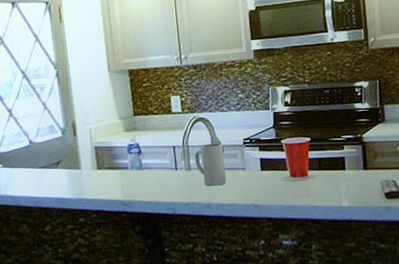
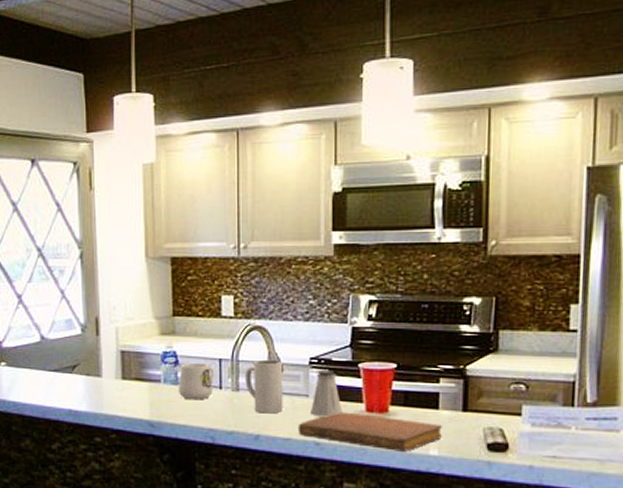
mug: none [142,150,171,181] -> present [178,362,214,400]
notebook: none [239,178,350,206] -> present [297,412,442,452]
saltshaker: none [248,147,272,185] -> present [311,370,342,417]

